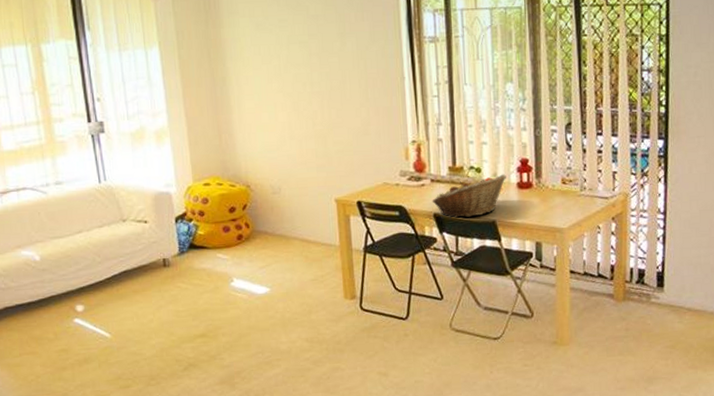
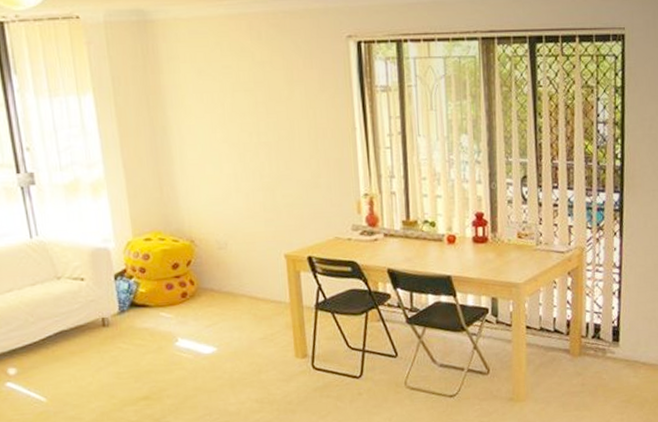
fruit basket: present [432,174,507,218] -> none [385,228,462,274]

